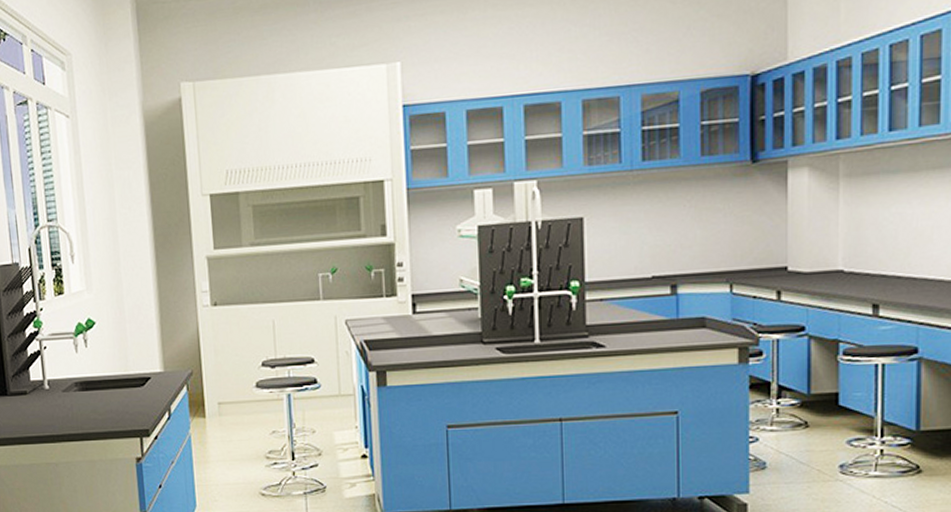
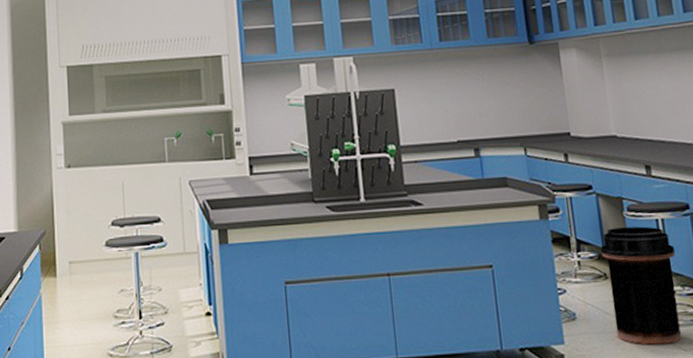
trash can: none [804,372,893,496] -> present [600,226,682,345]

